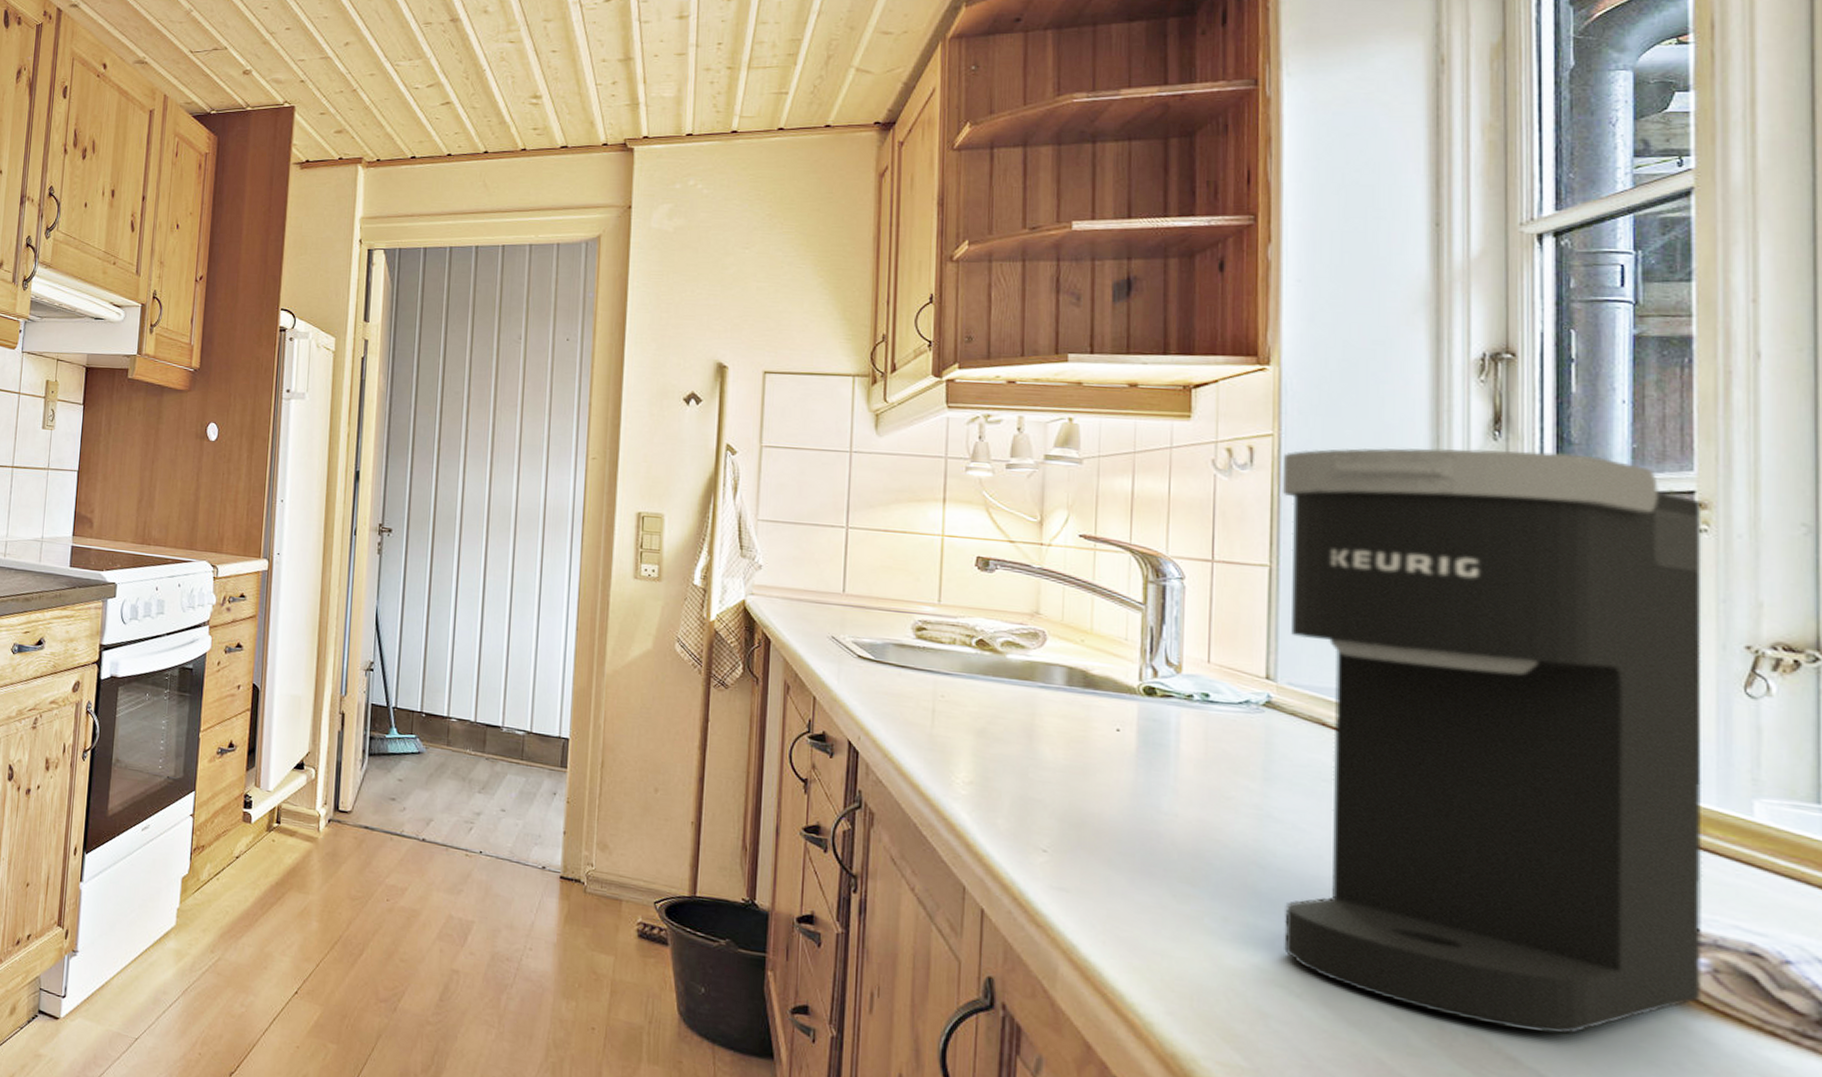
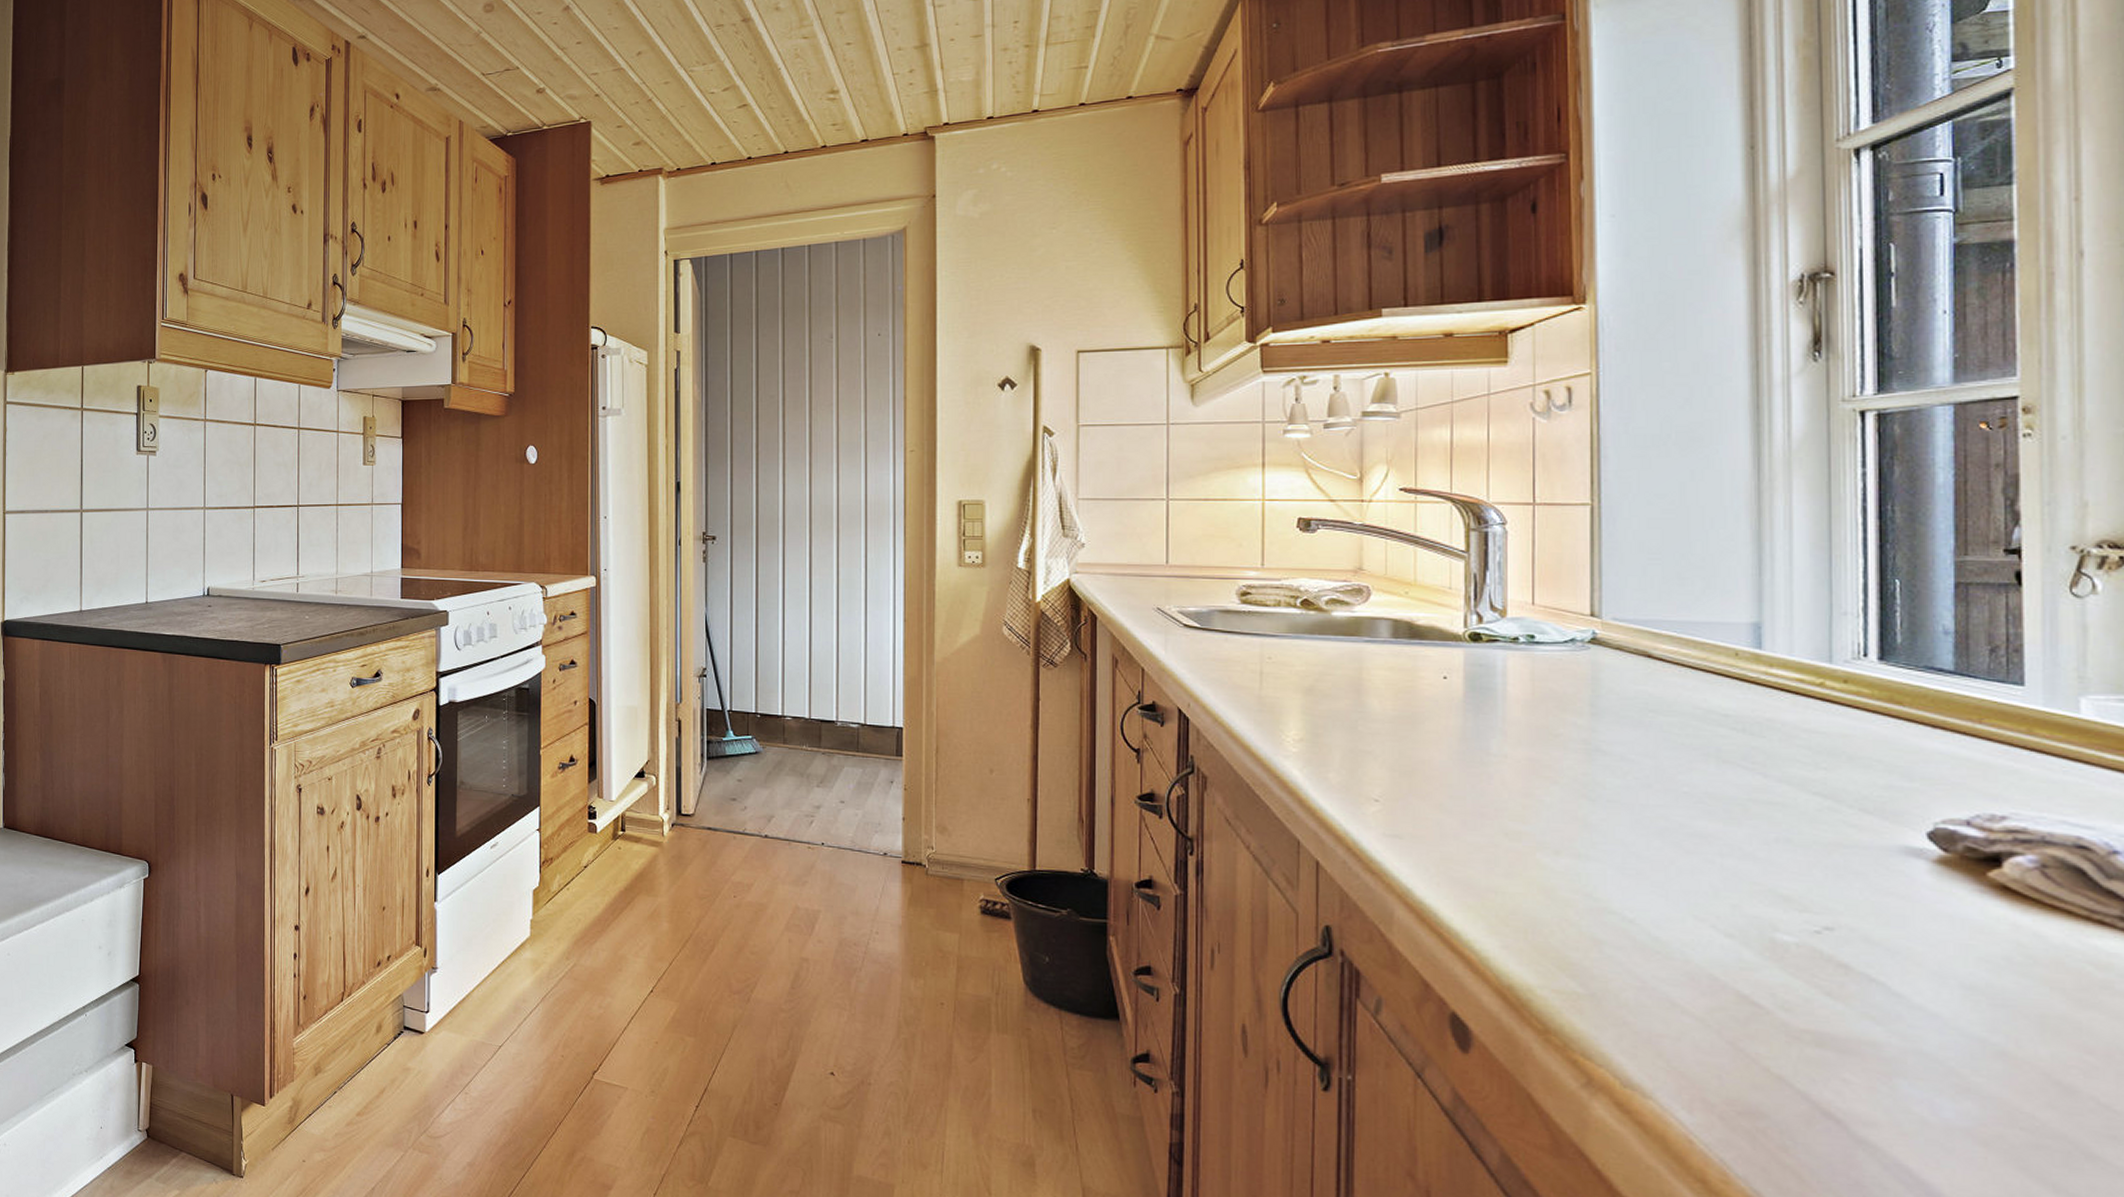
coffee maker: present [1282,448,1703,1035] -> none [1601,369,2030,939]

